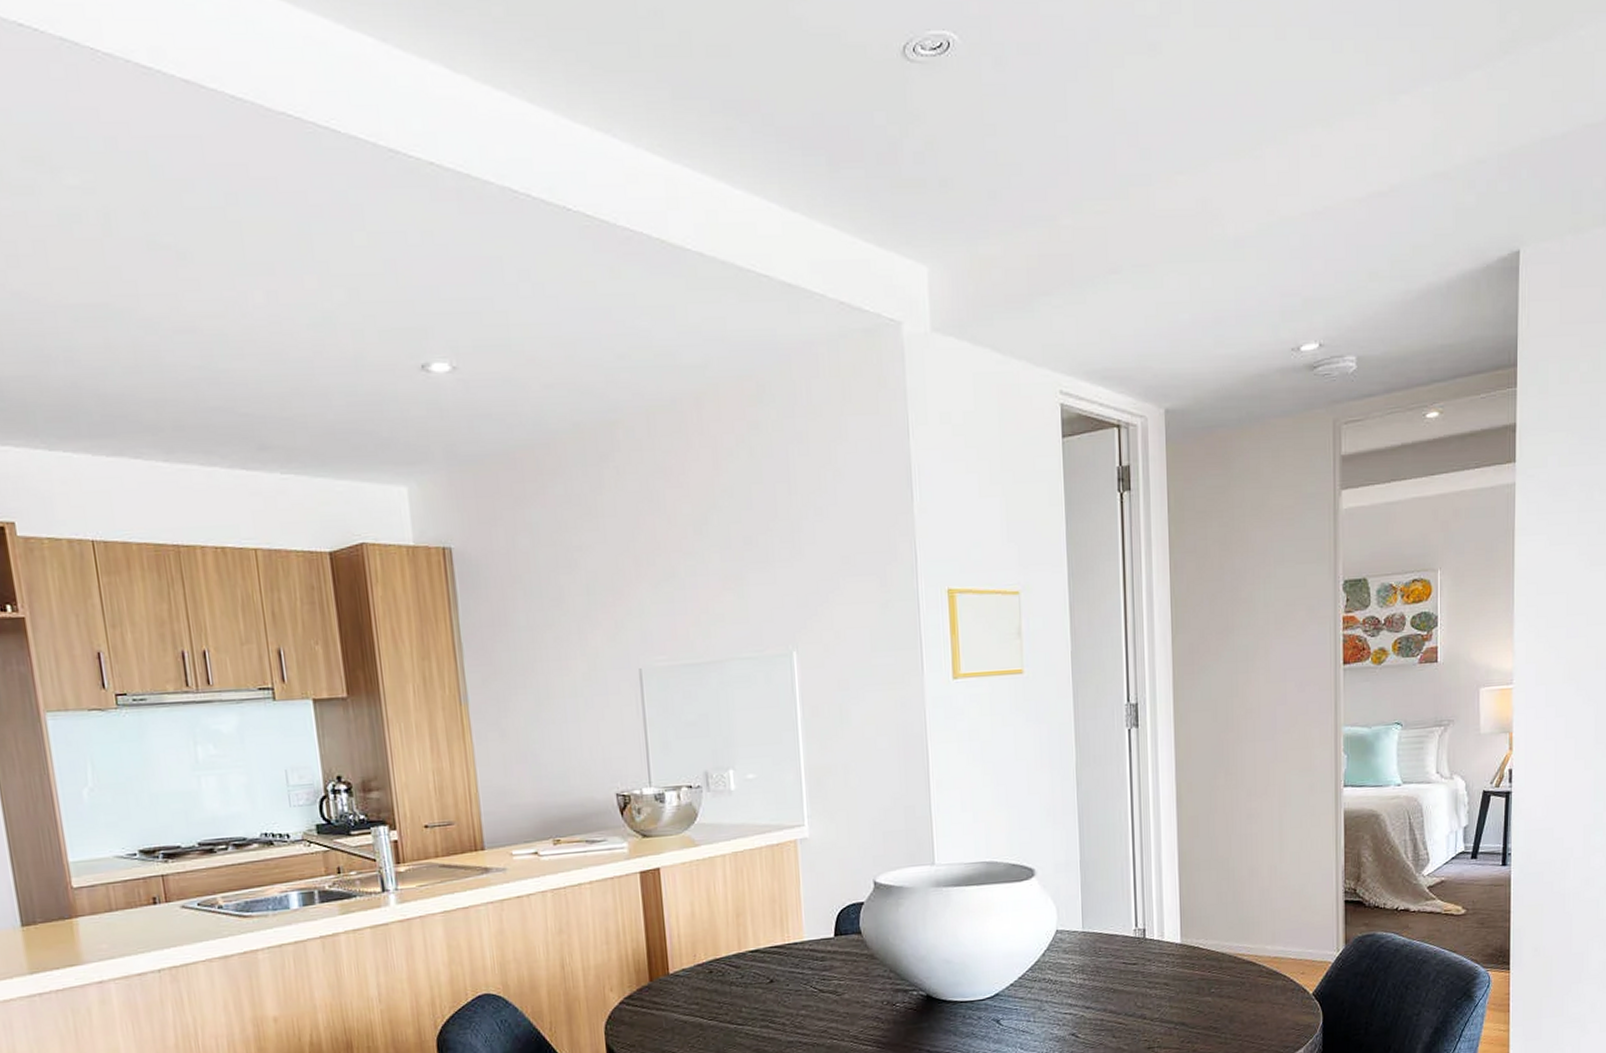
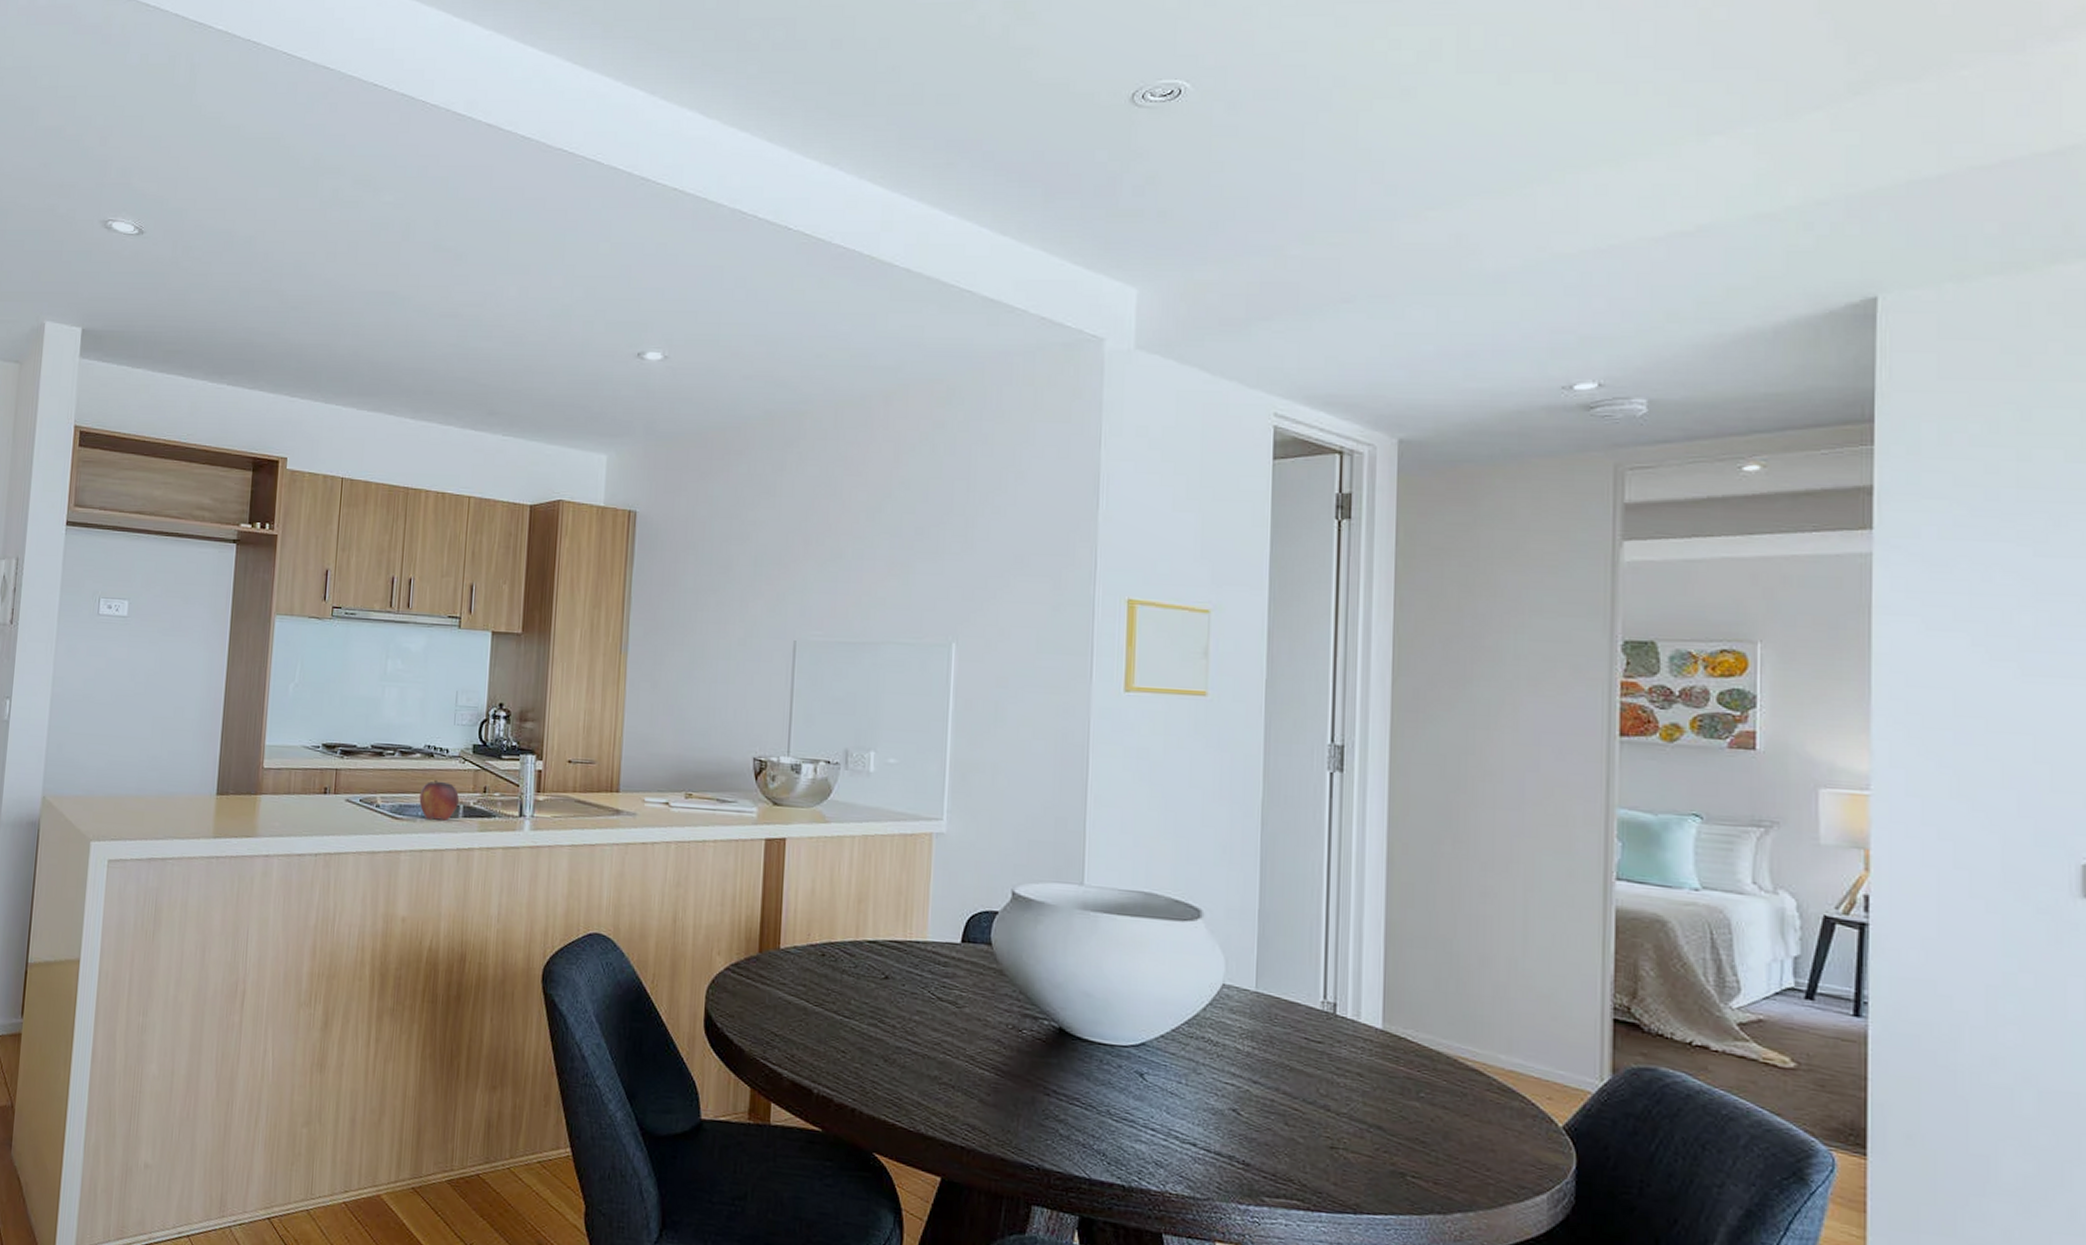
fruit: none [266,868,312,913] -> present [419,779,459,822]

